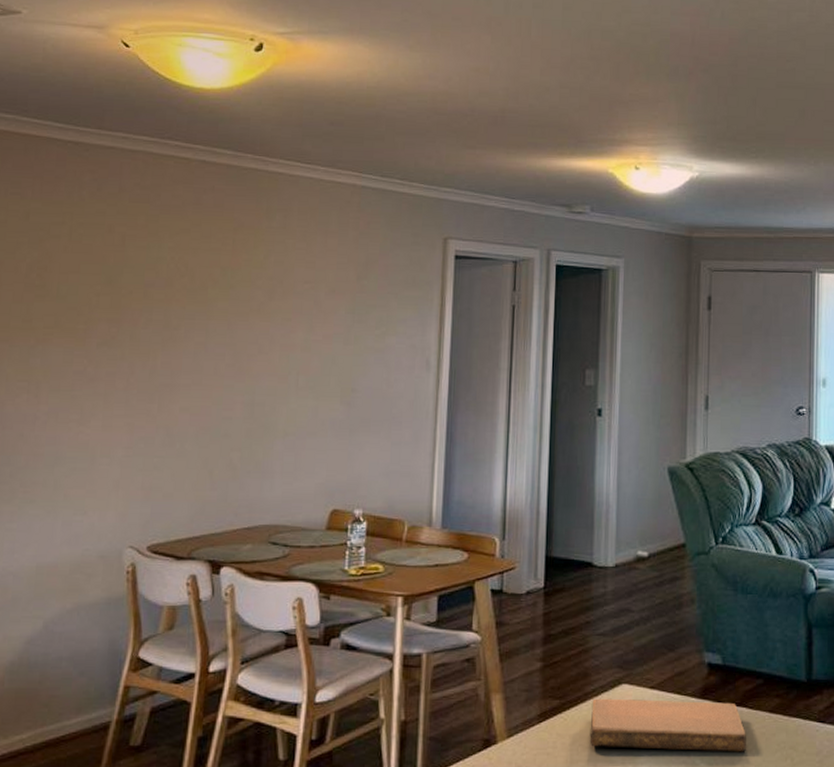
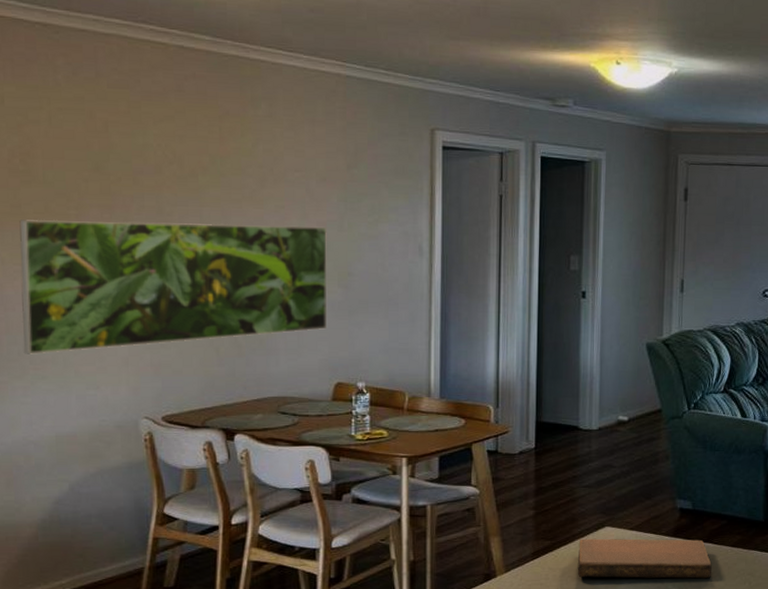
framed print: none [15,334,333,476] -> present [19,219,327,355]

